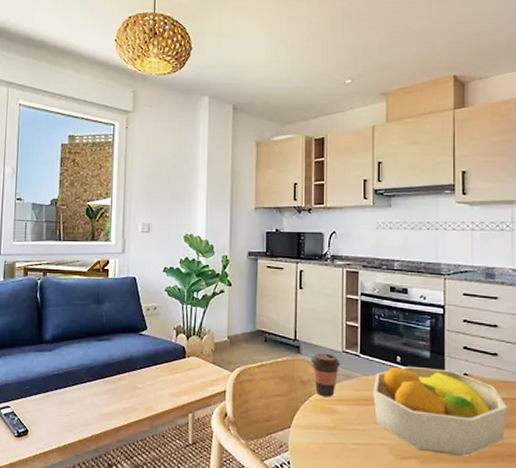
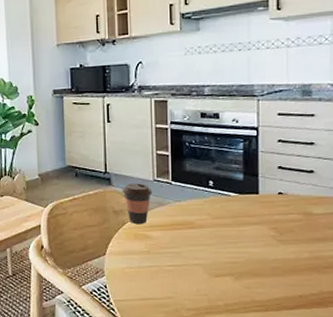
fruit bowl: present [373,365,507,457] -> none [186,189,323,271]

